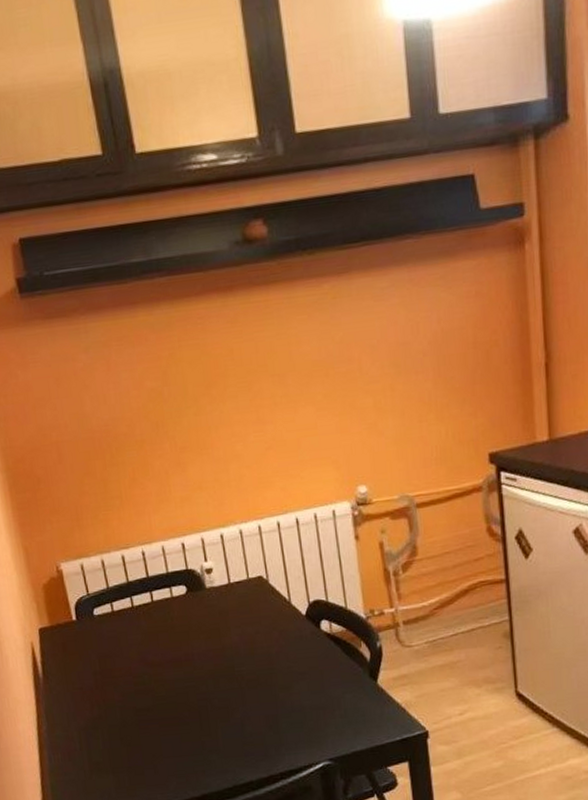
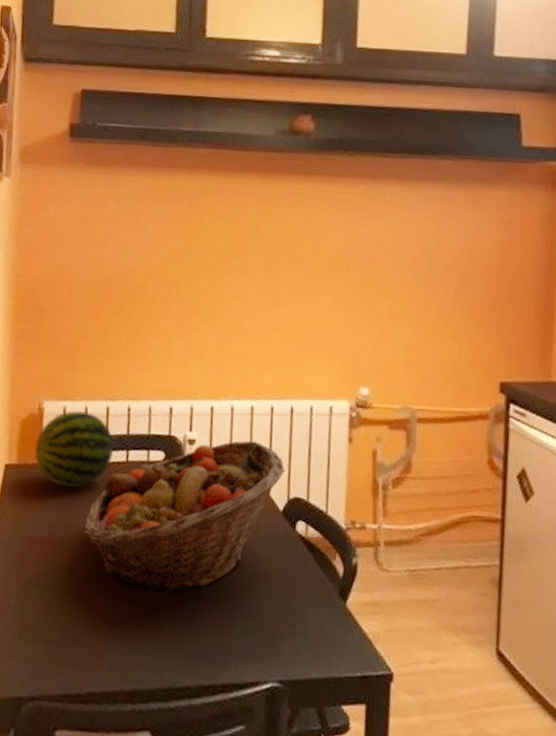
fruit: none [62,564,138,637] -> present [34,410,114,488]
fruit basket: none [126,557,302,709] -> present [84,440,286,593]

